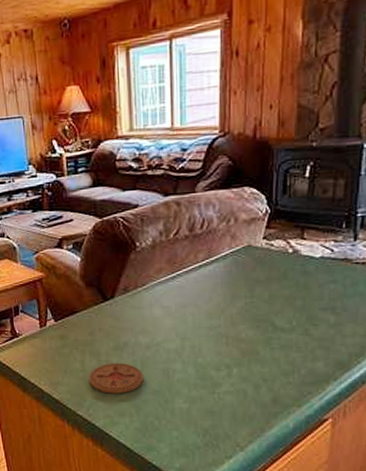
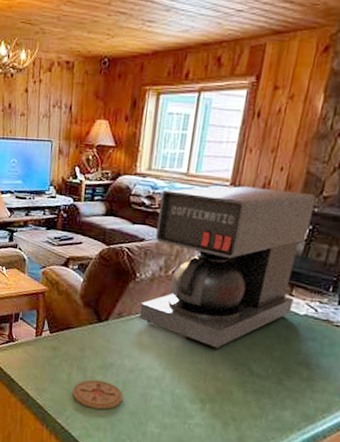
coffee maker: none [146,127,312,309] -> present [139,186,316,350]

